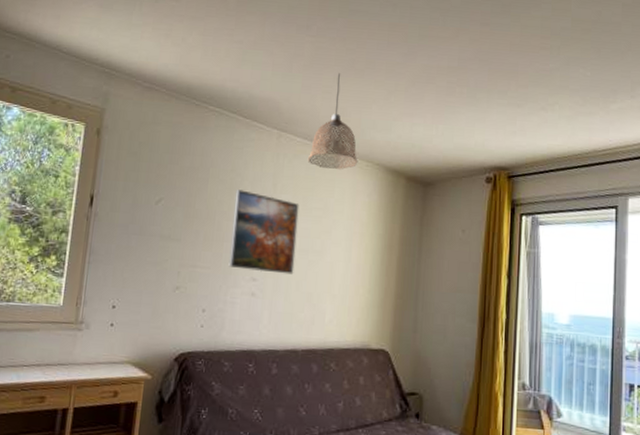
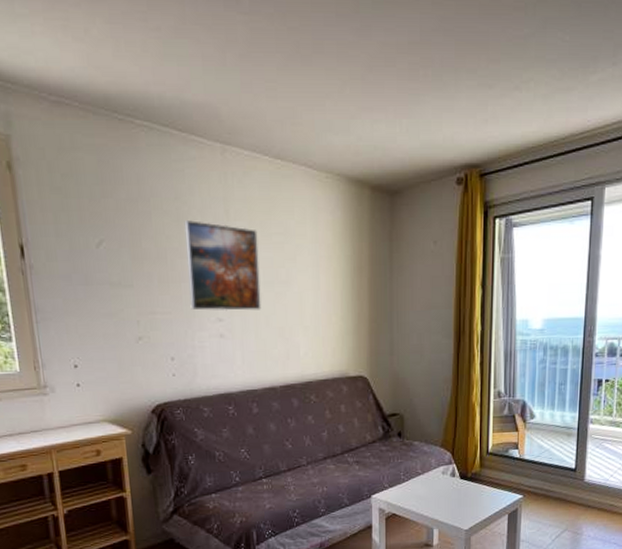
pendant lamp: present [307,73,358,169] -> none [259,62,316,185]

